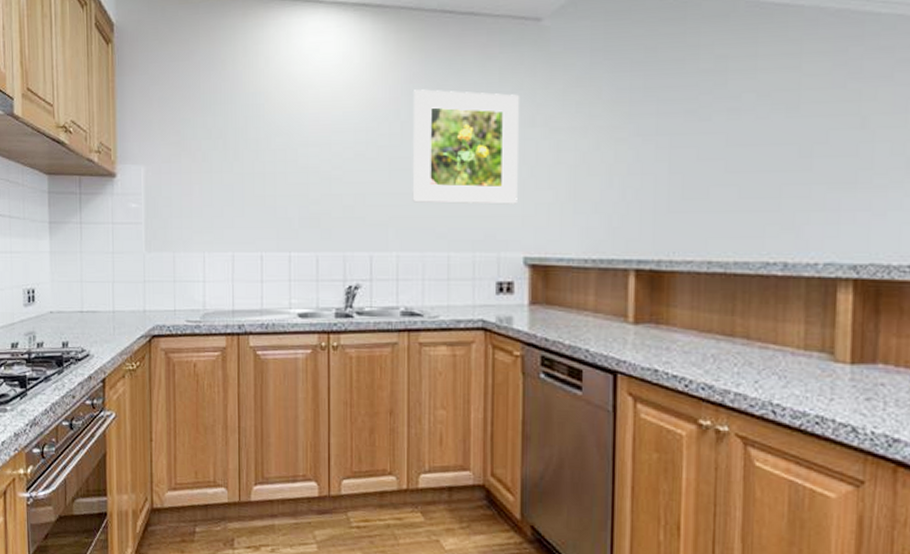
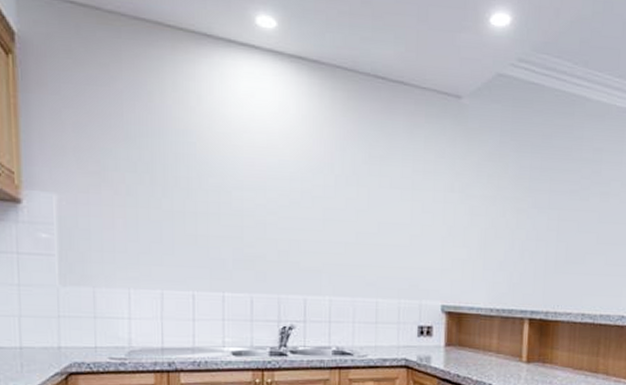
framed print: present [412,89,519,205] -> none [344,147,441,259]

